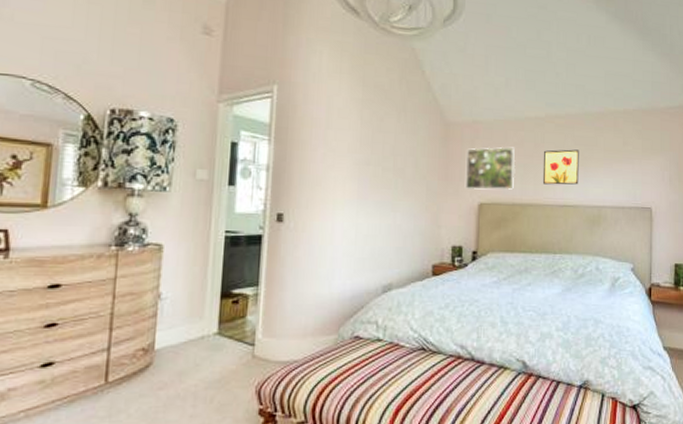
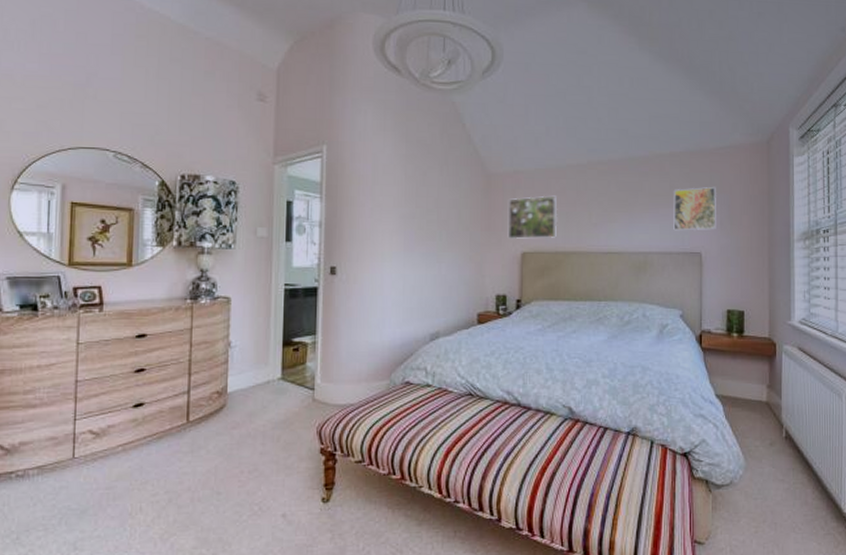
wall art: present [542,149,579,185] -> none [585,195,623,232]
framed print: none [626,144,666,186] -> present [673,186,716,231]

